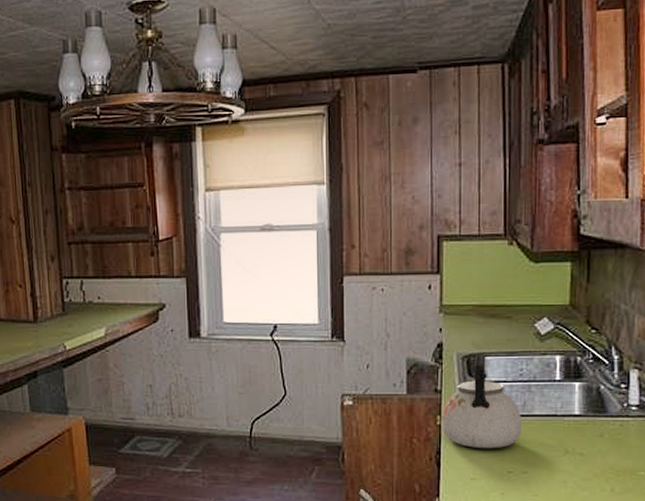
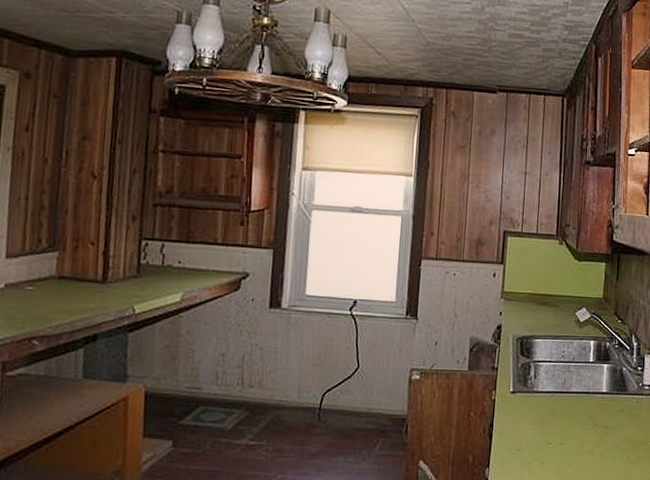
kettle: present [441,354,522,449] -> none [495,336,562,422]

